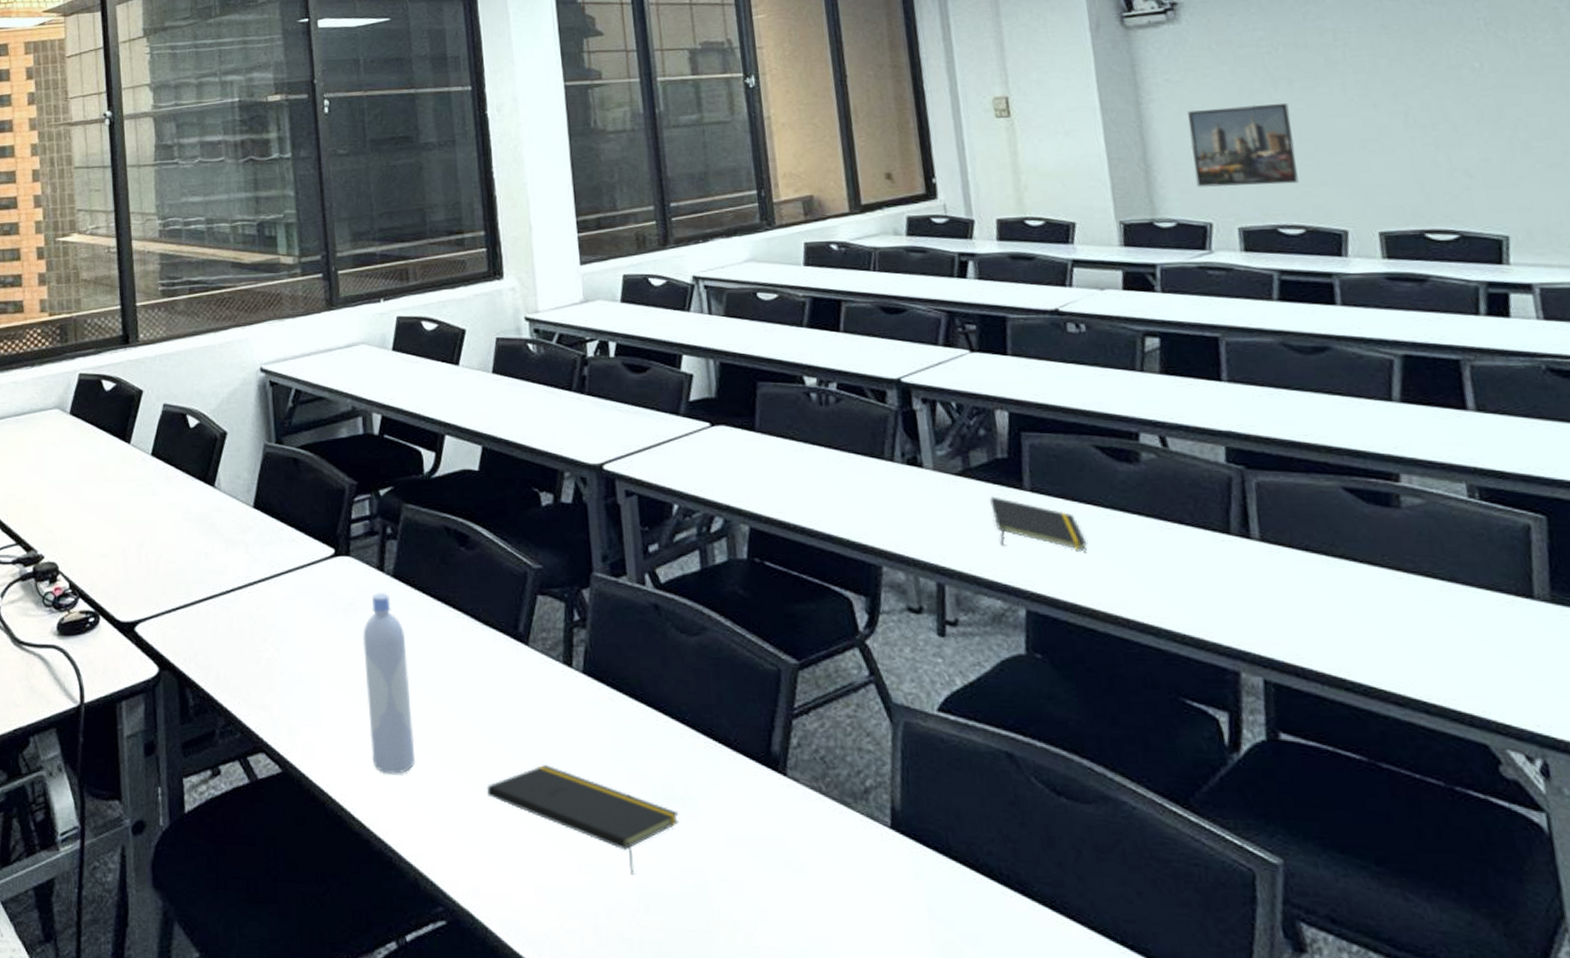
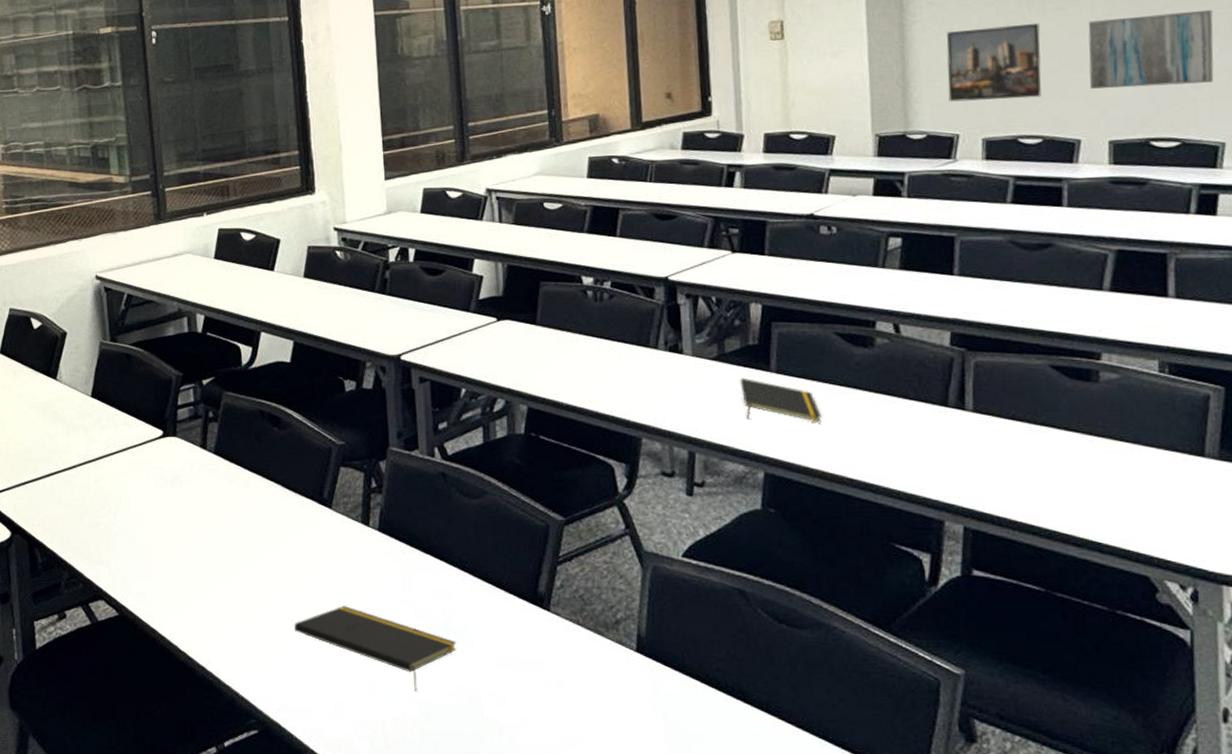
bottle: present [363,593,415,774] -> none [188,467,232,615]
wall art: none [1341,90,1487,175] -> present [1088,9,1214,89]

